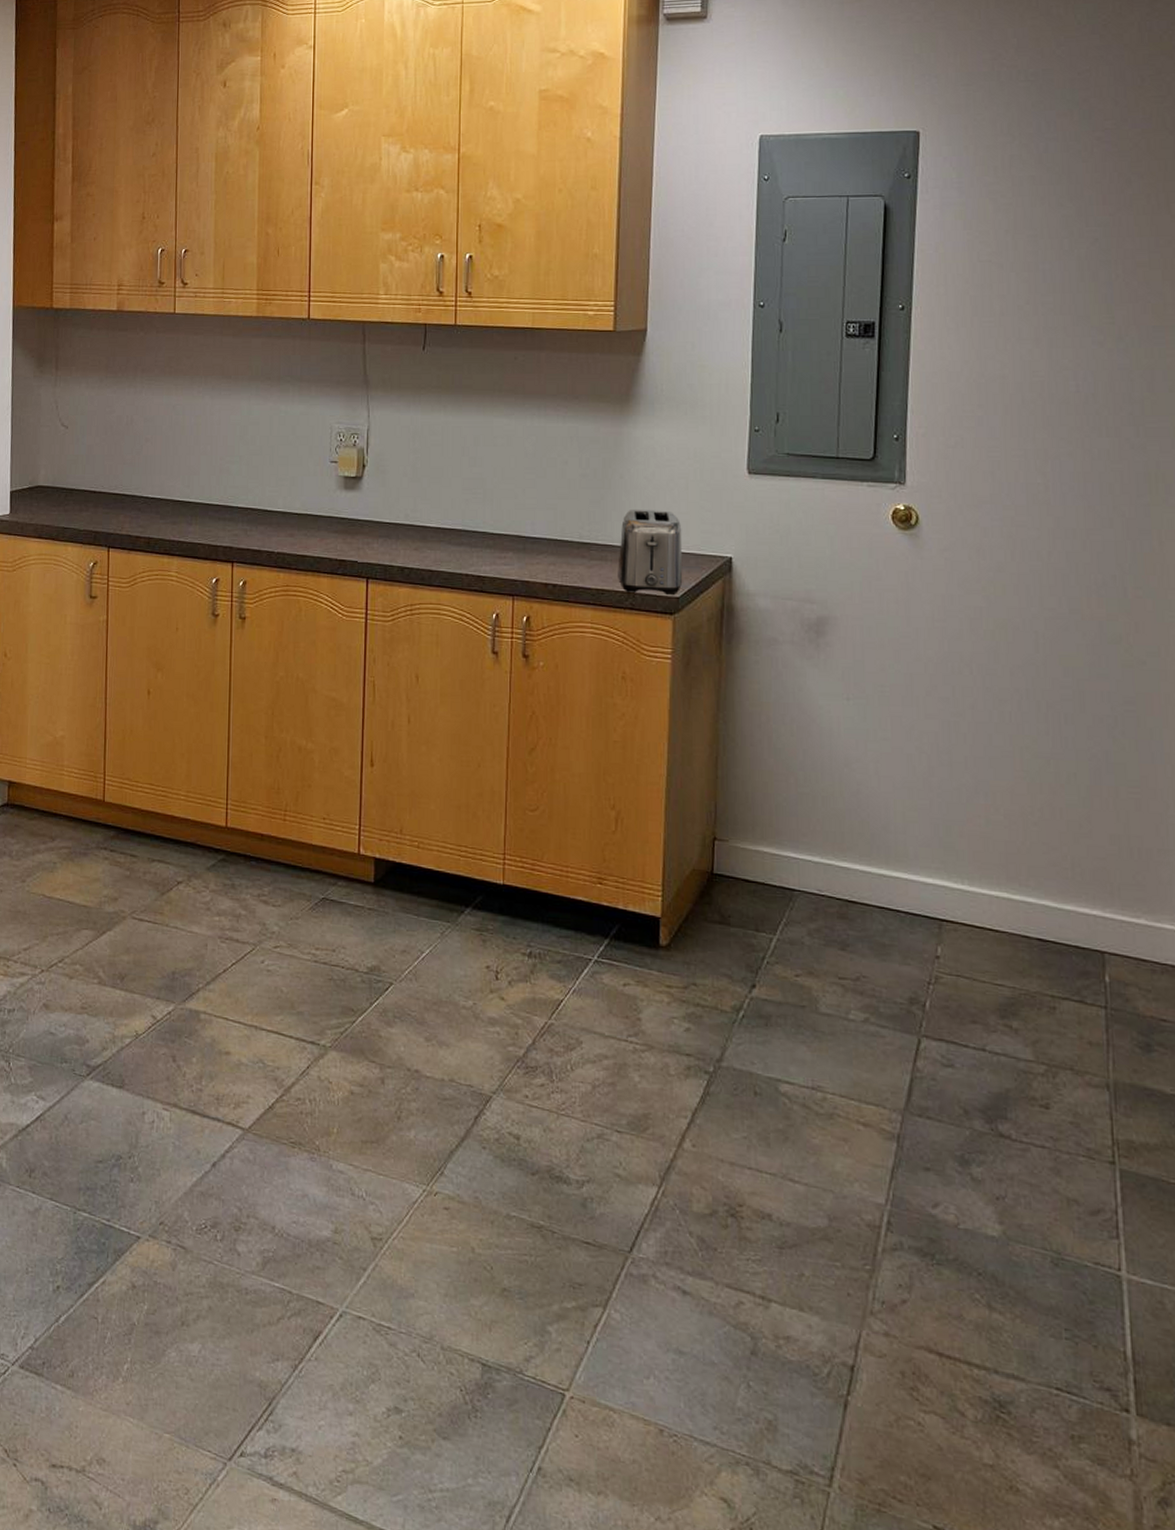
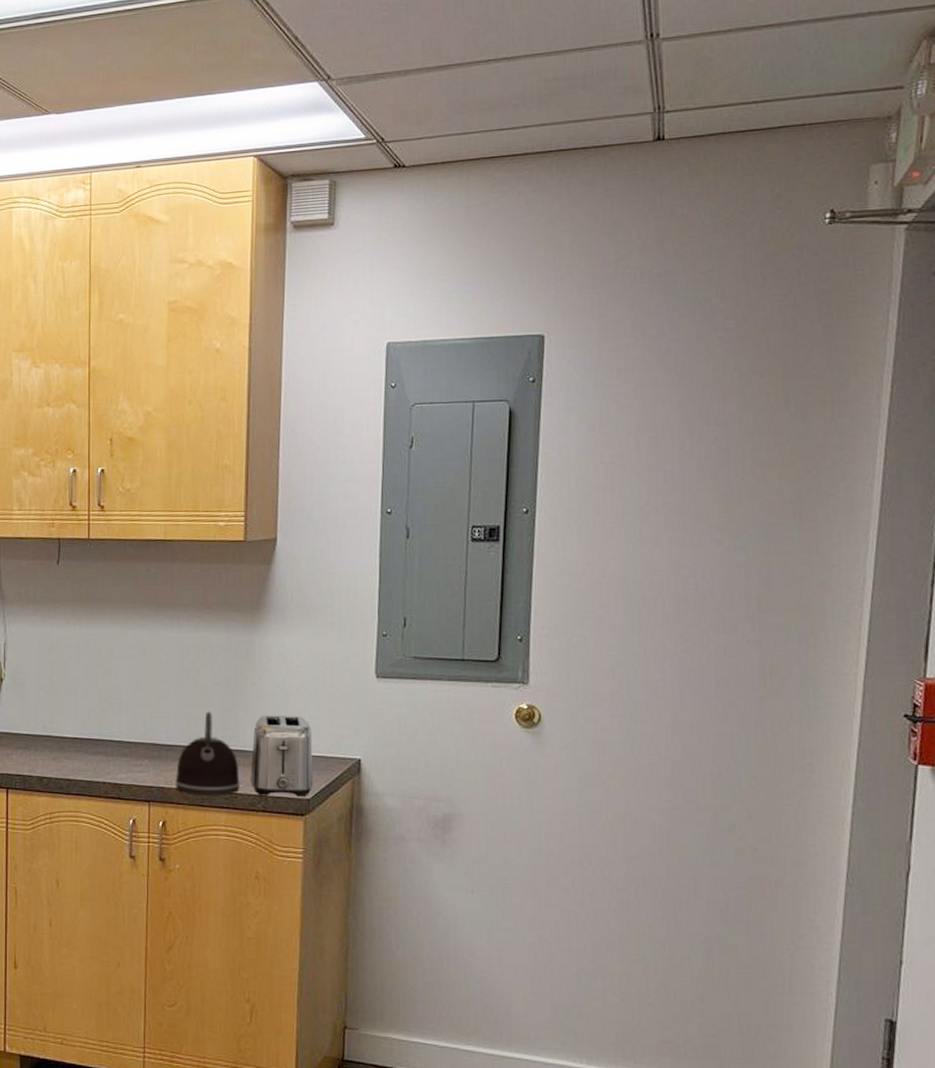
kettle: none [539,504,608,593] -> present [174,711,241,797]

